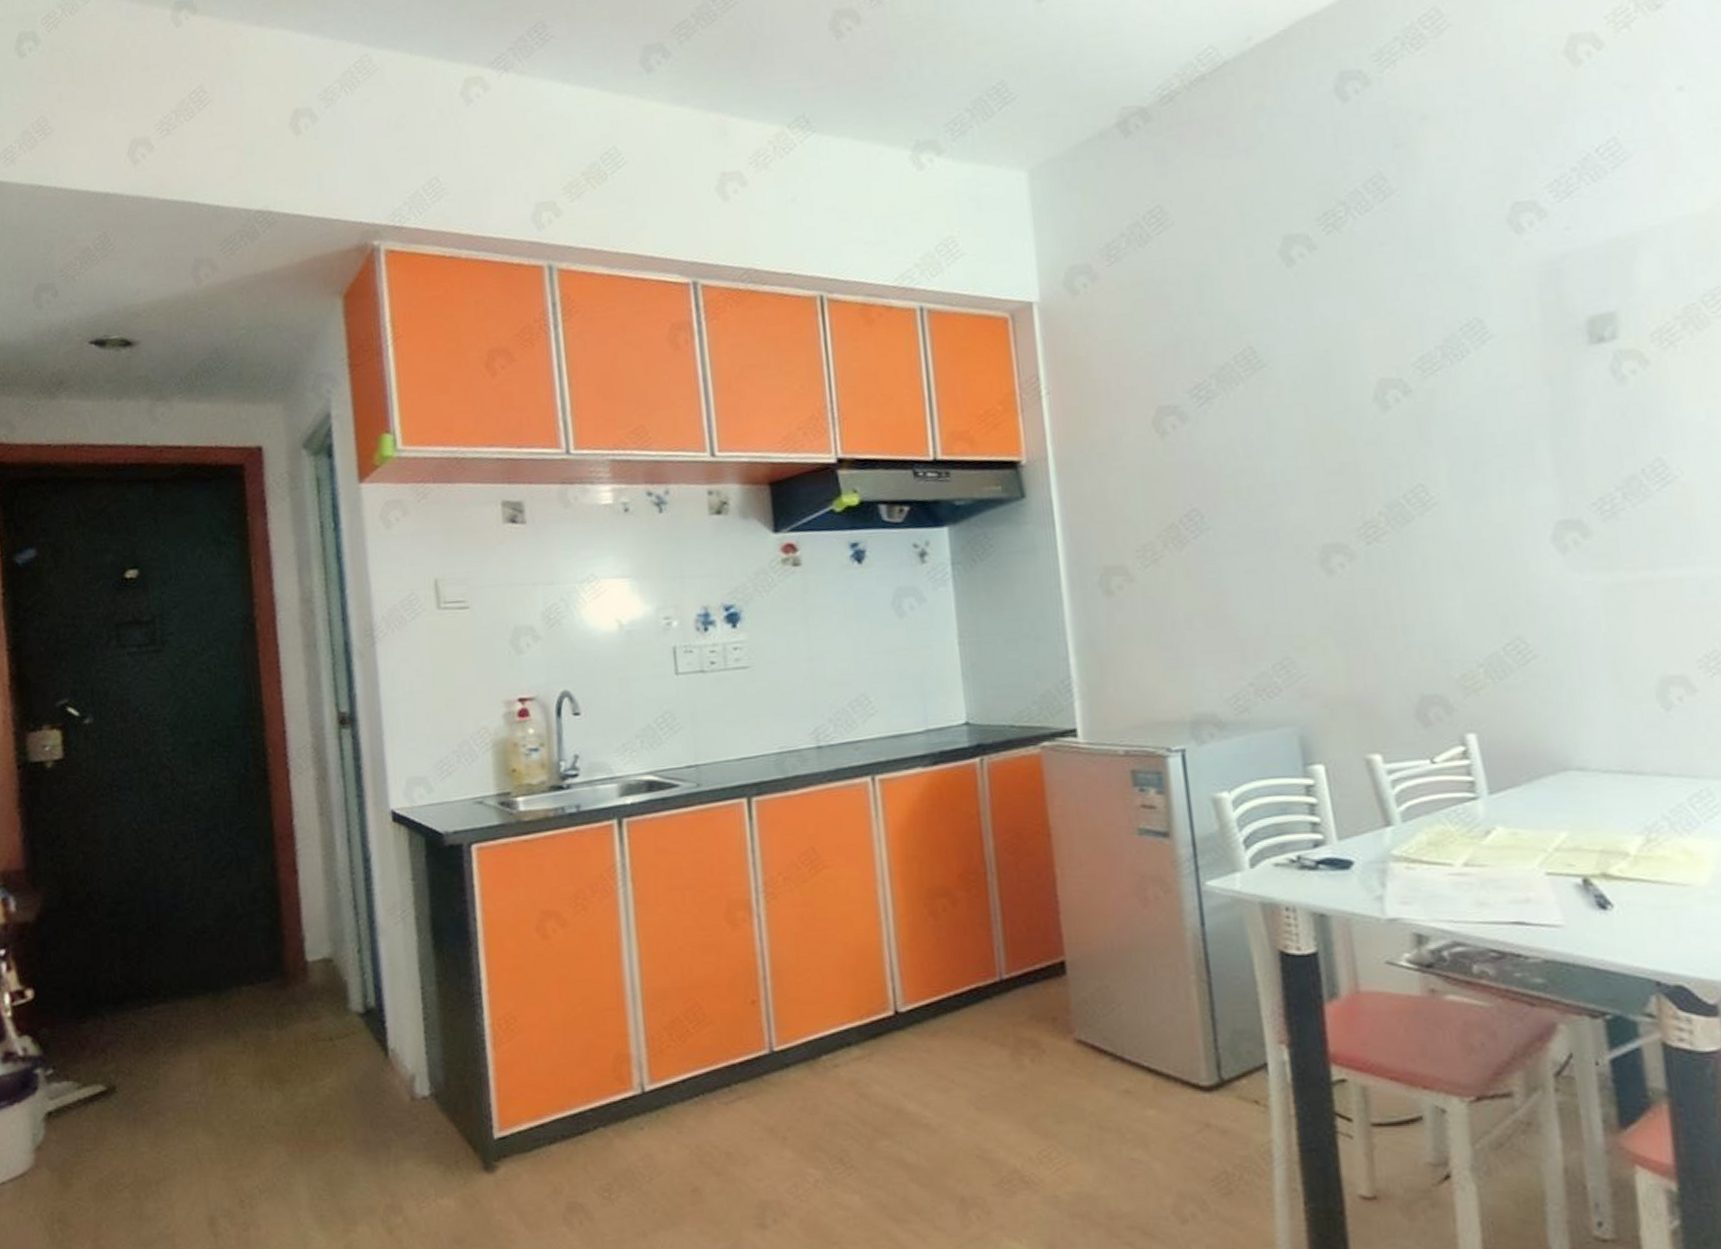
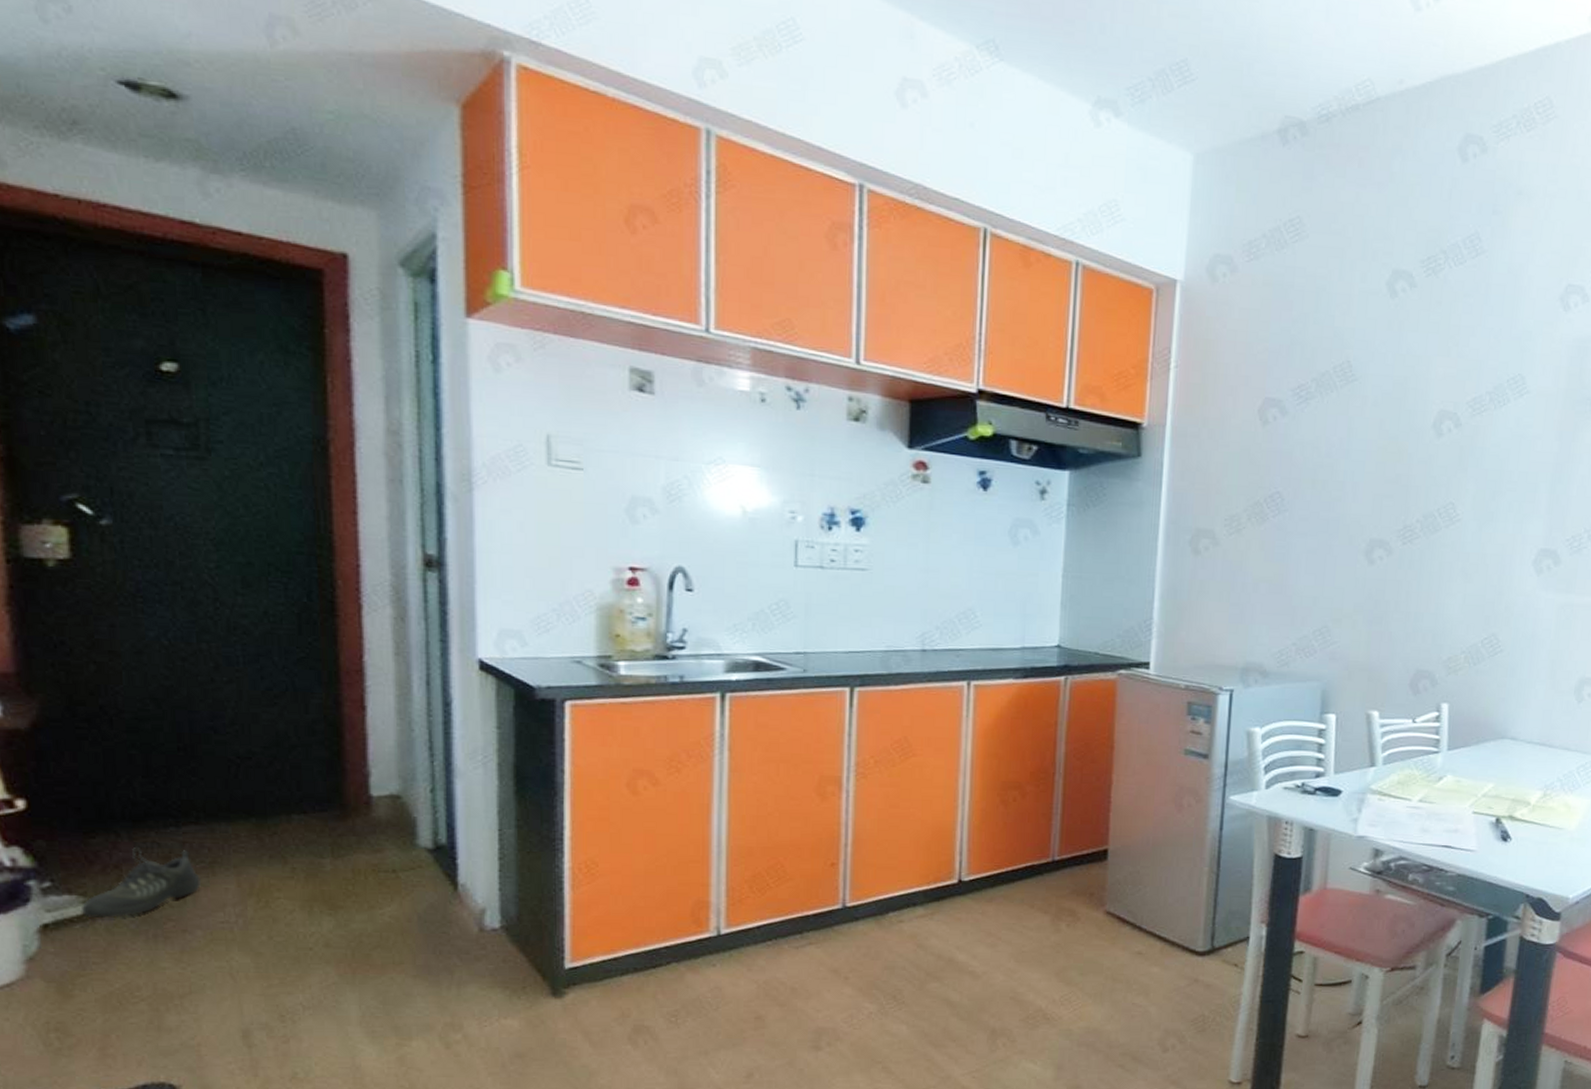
shoe: none [76,1029,170,1103] -> present [80,847,201,918]

